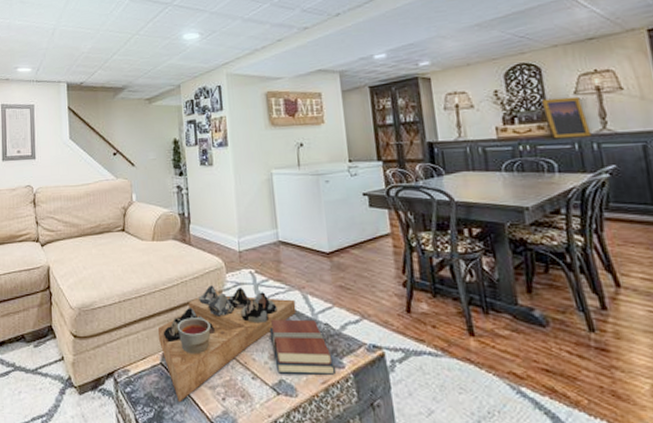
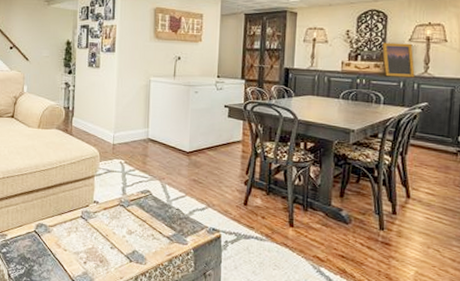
decorative tray: present [157,285,297,403] -> none [34,170,155,264]
books: present [269,319,337,375] -> none [130,202,181,249]

